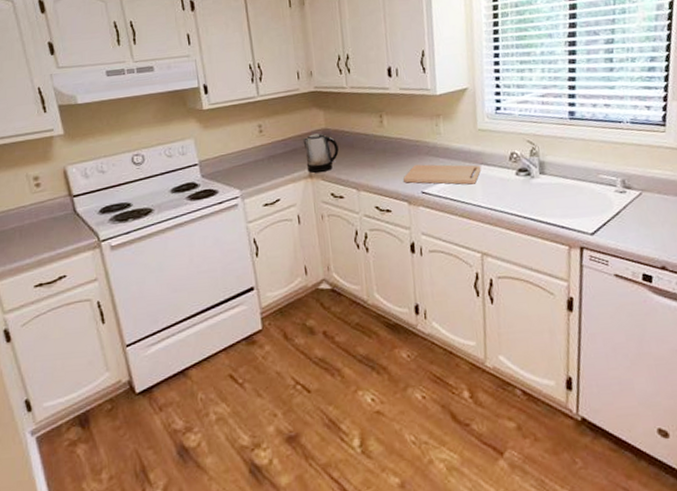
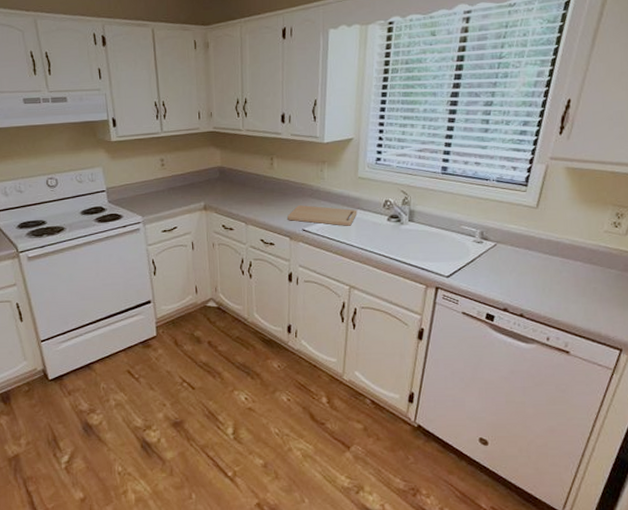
kettle: present [303,133,339,173] -> none [200,170,232,206]

